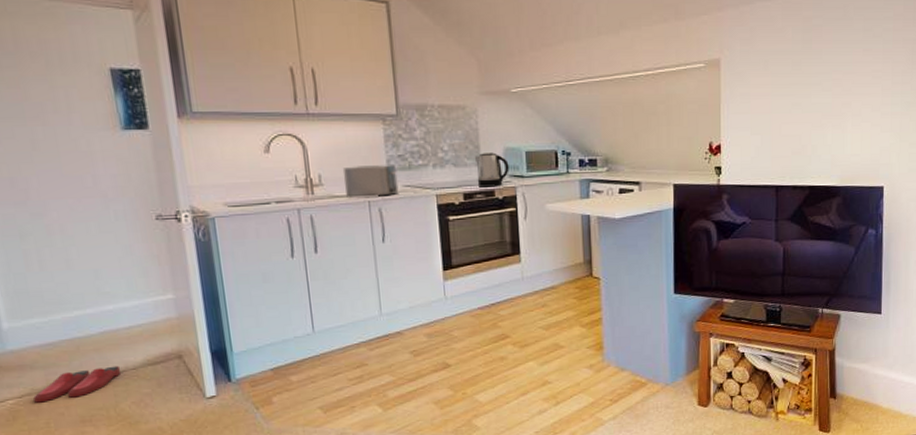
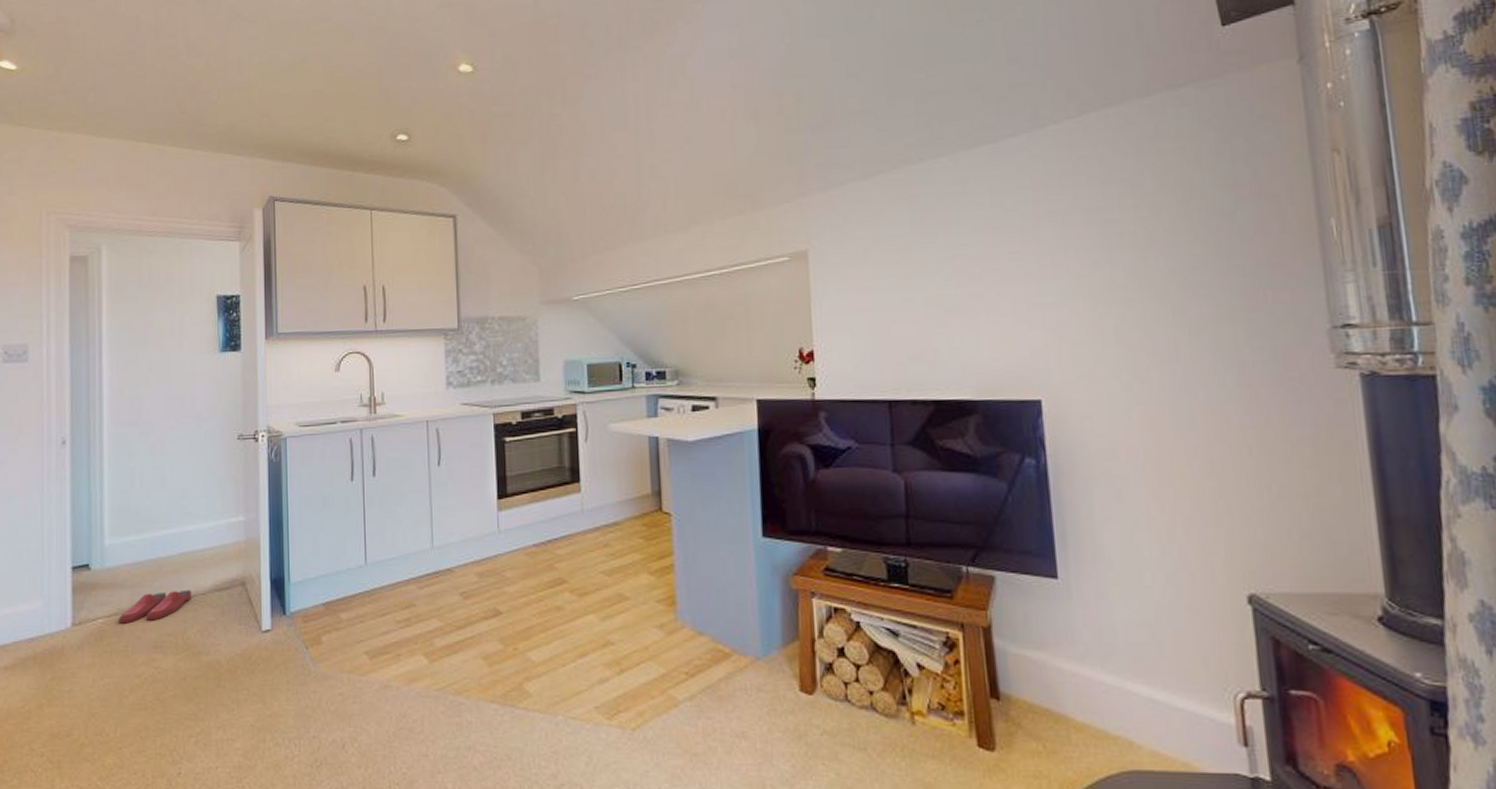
toaster: present [342,165,399,199] -> none [404,381,456,418]
kettle: present [474,152,509,188] -> none [533,366,570,405]

